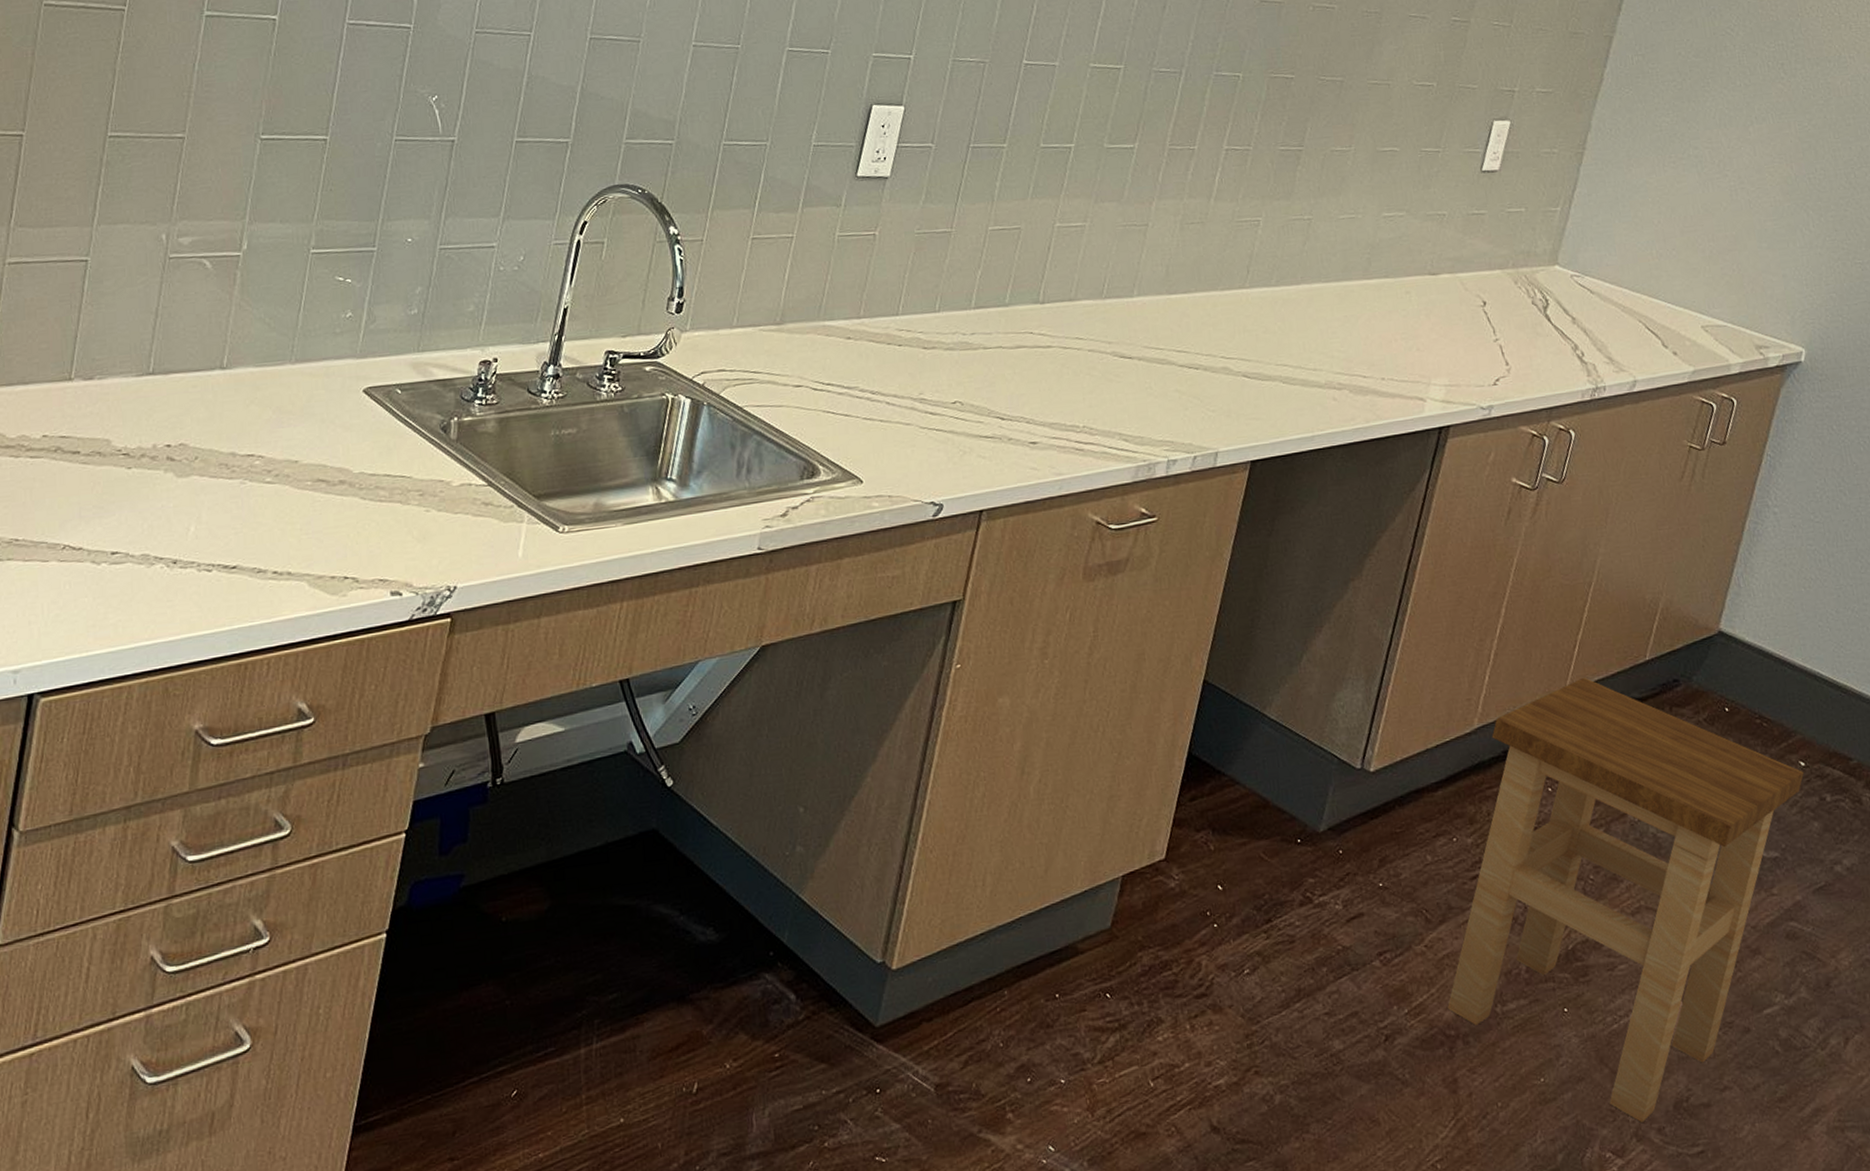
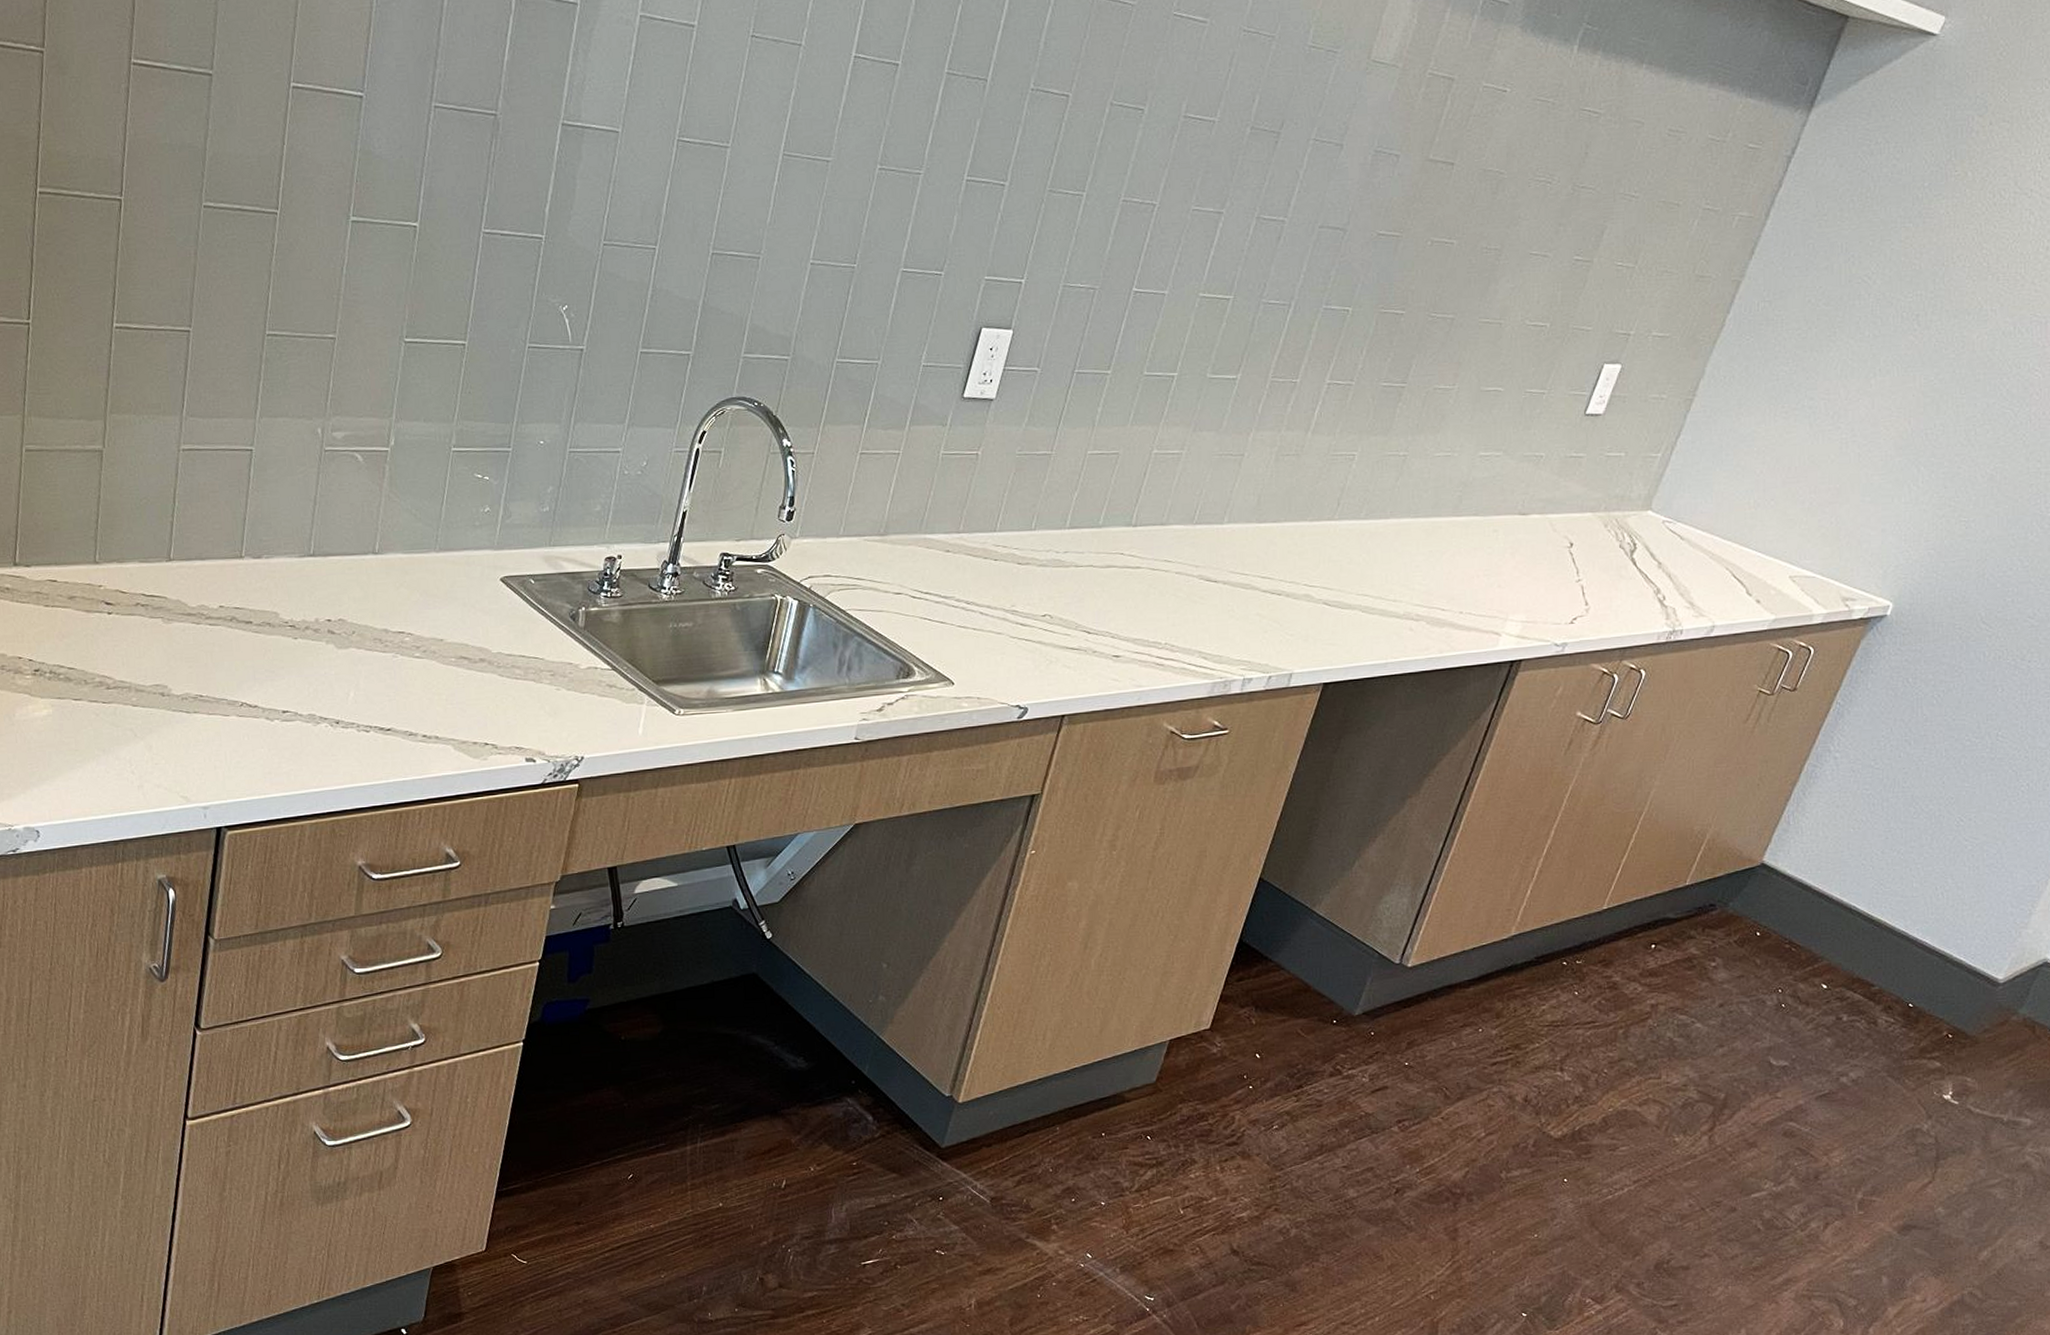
stool: present [1447,677,1804,1122] -> none [1456,897,1825,1277]

